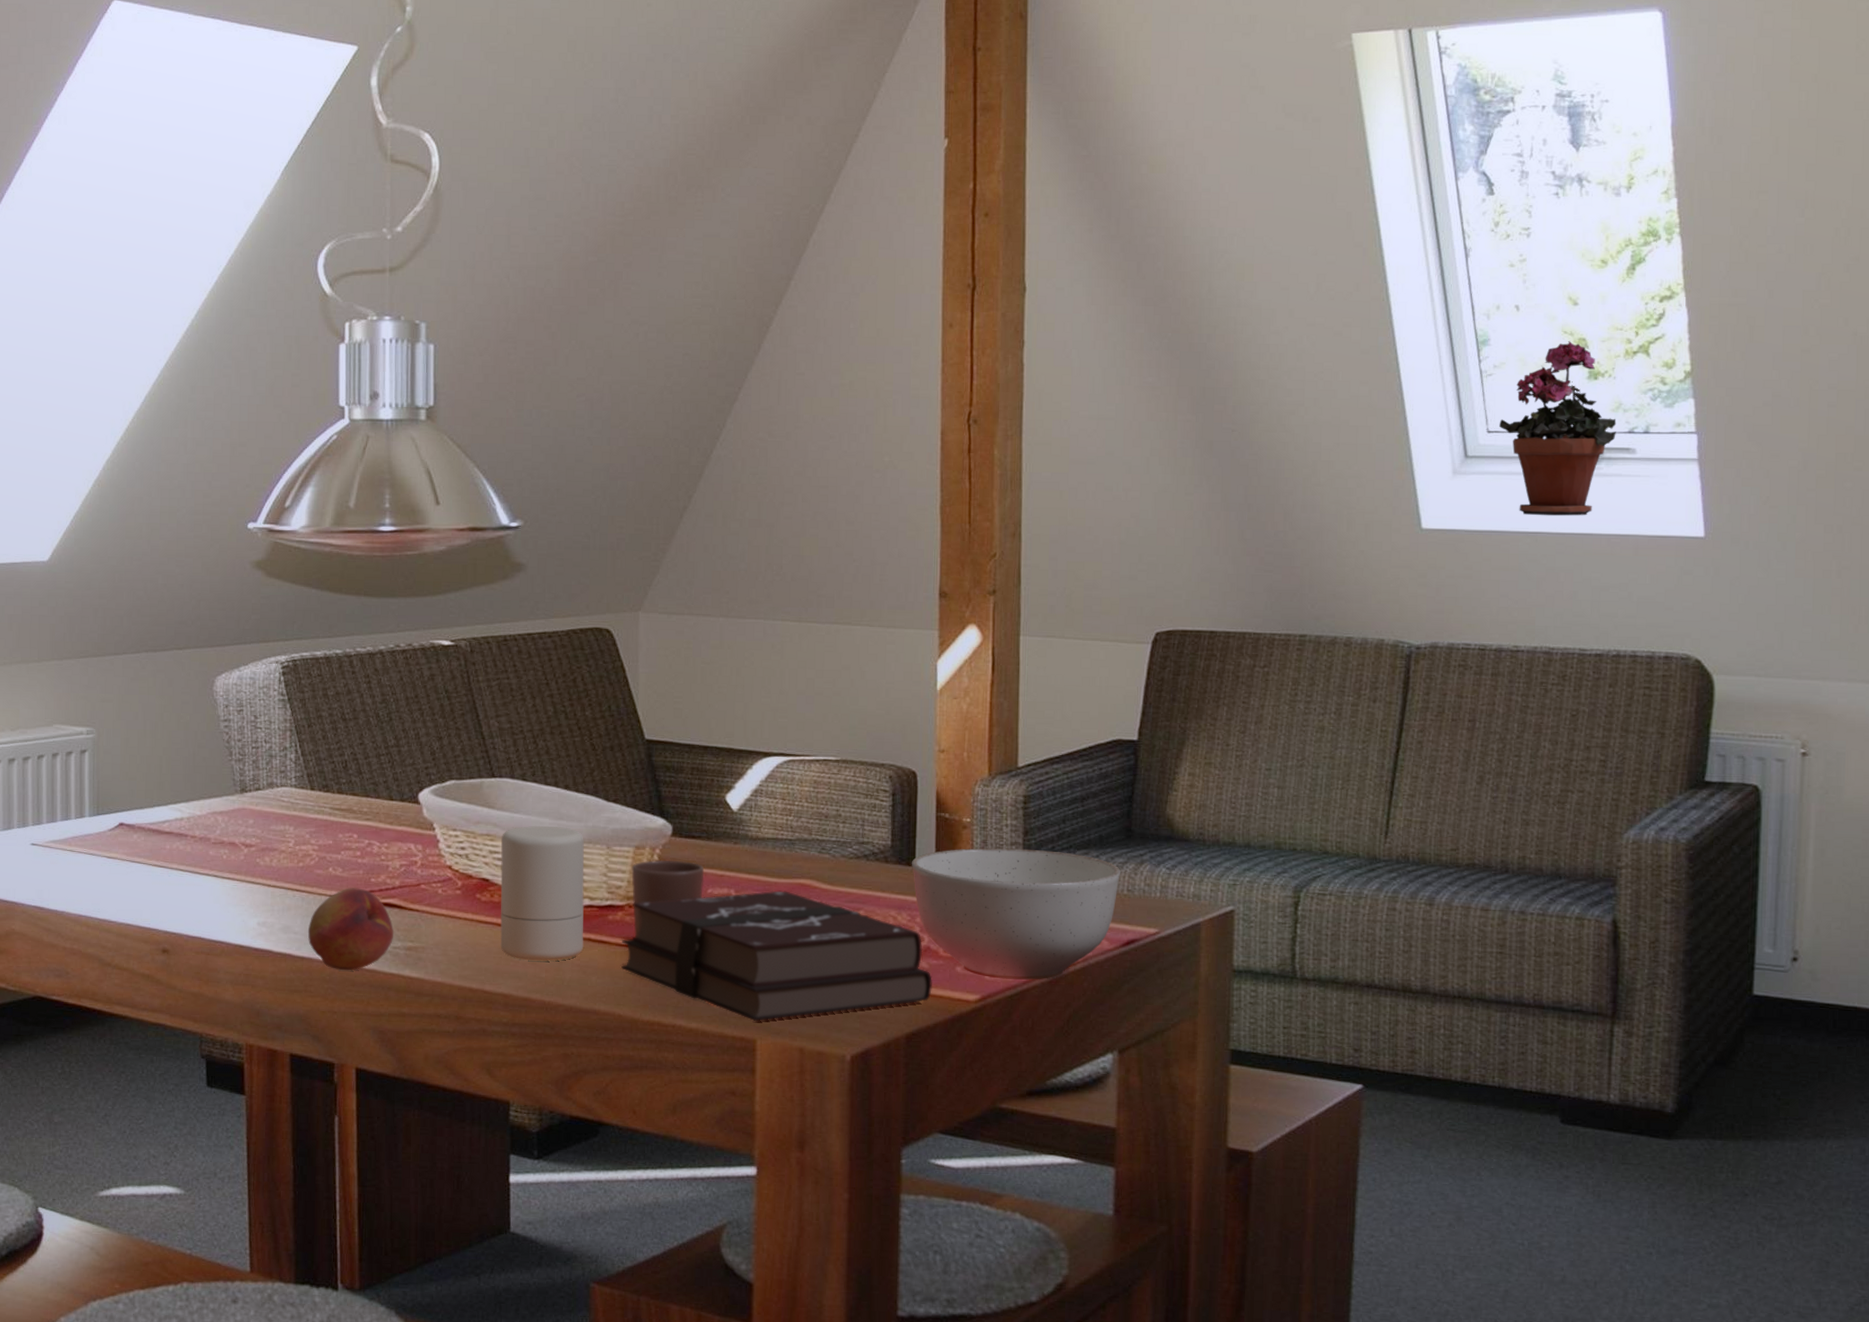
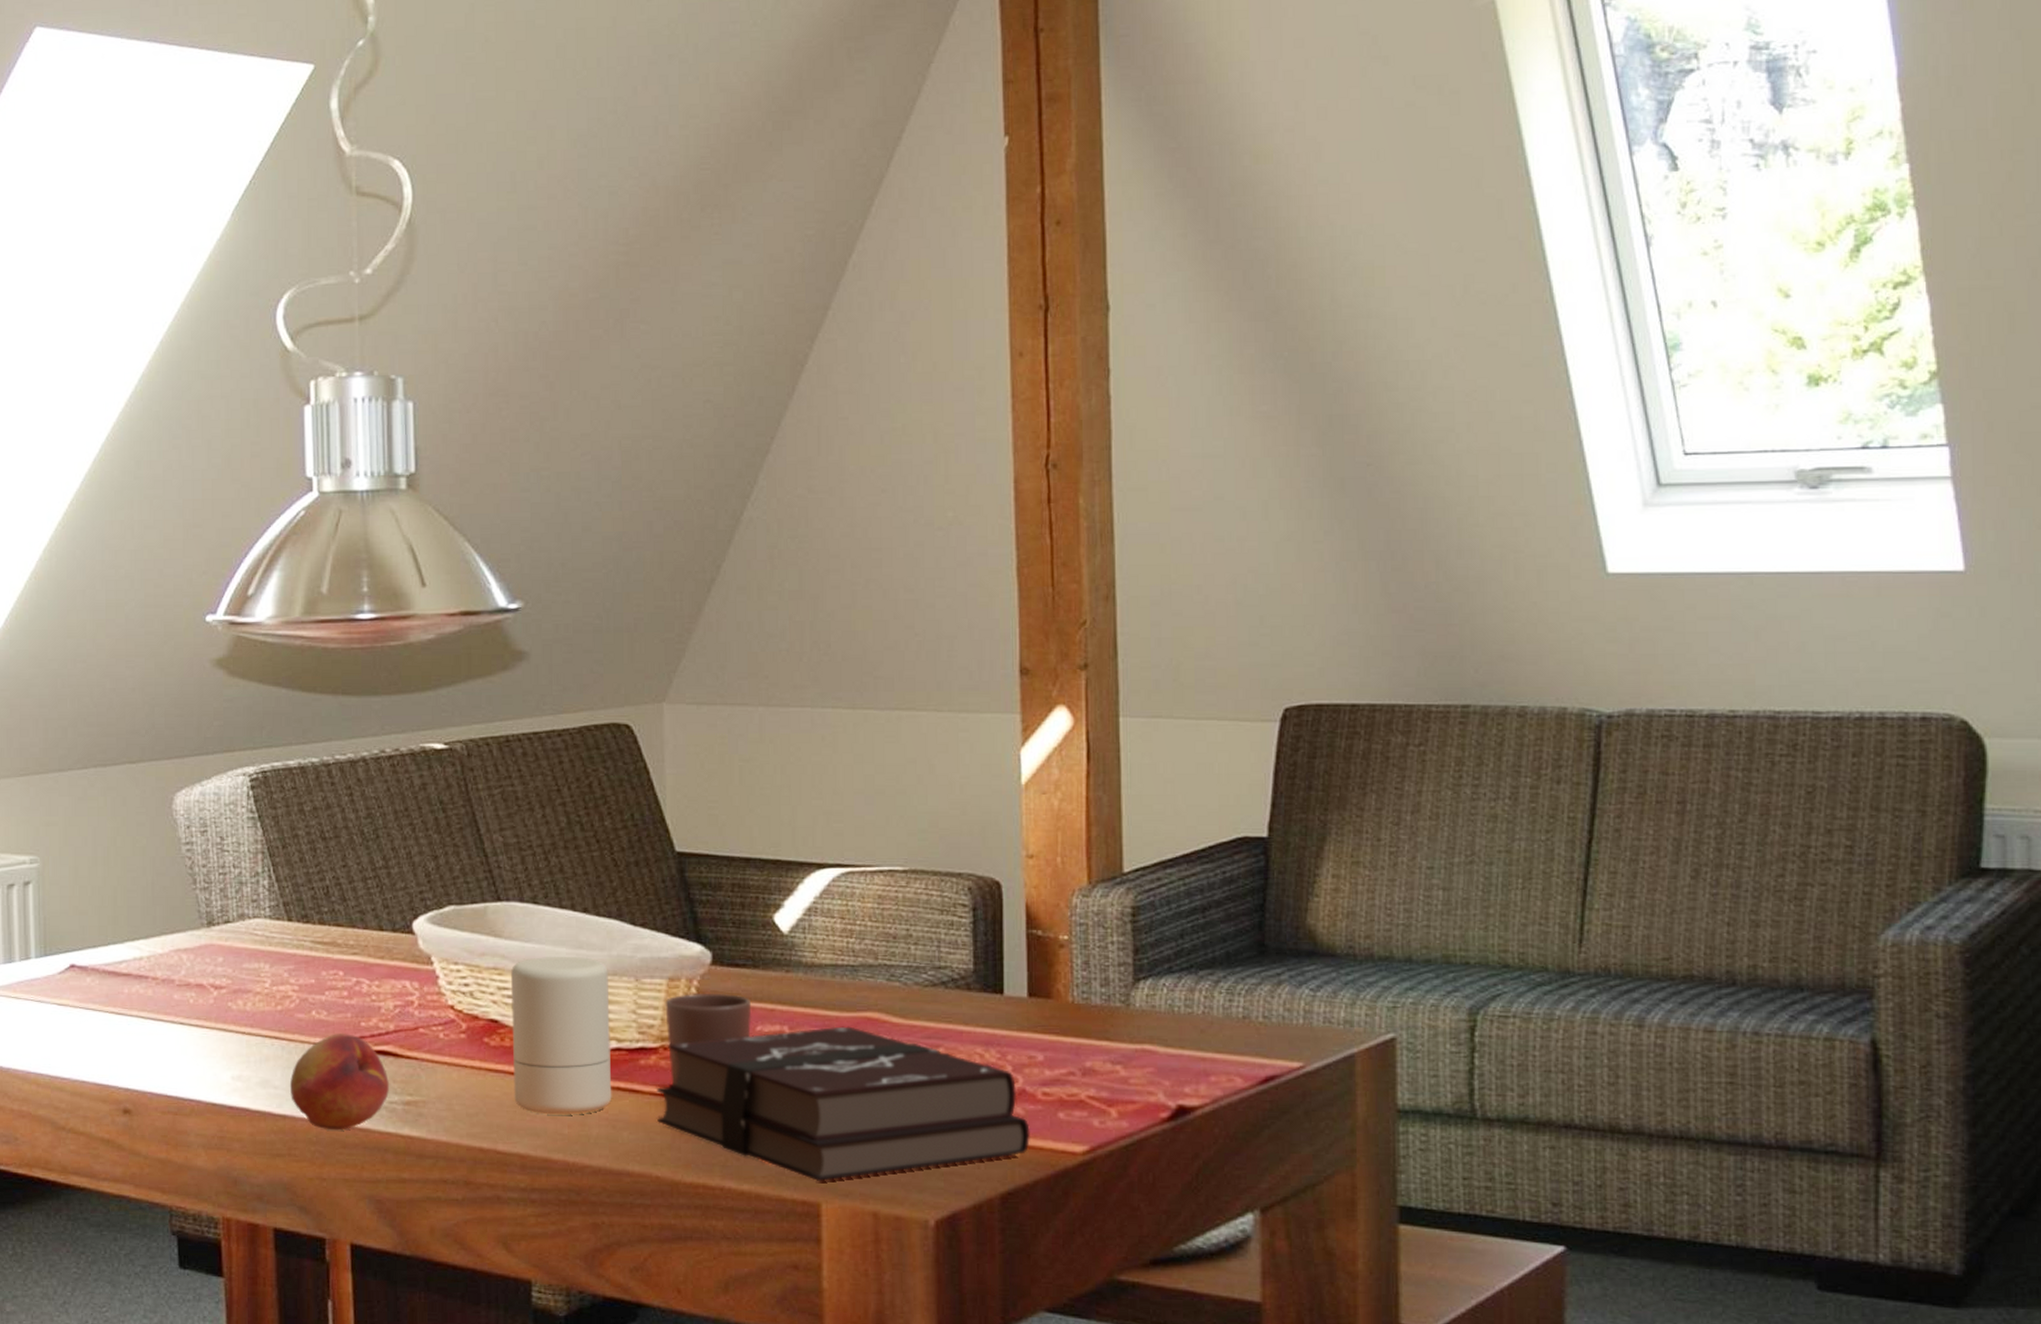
bowl: present [911,848,1121,980] -> none [998,970,1255,1127]
potted plant: present [1498,341,1617,517] -> none [1697,341,1846,553]

